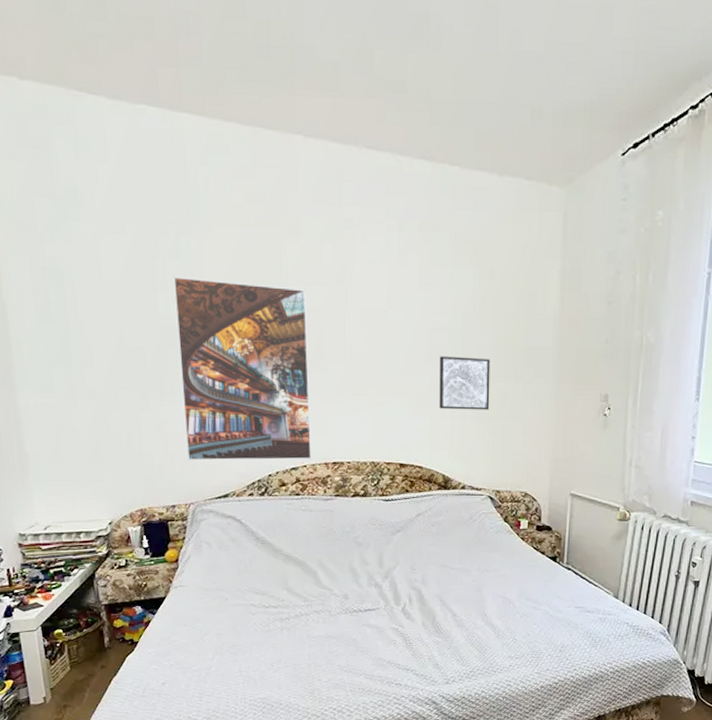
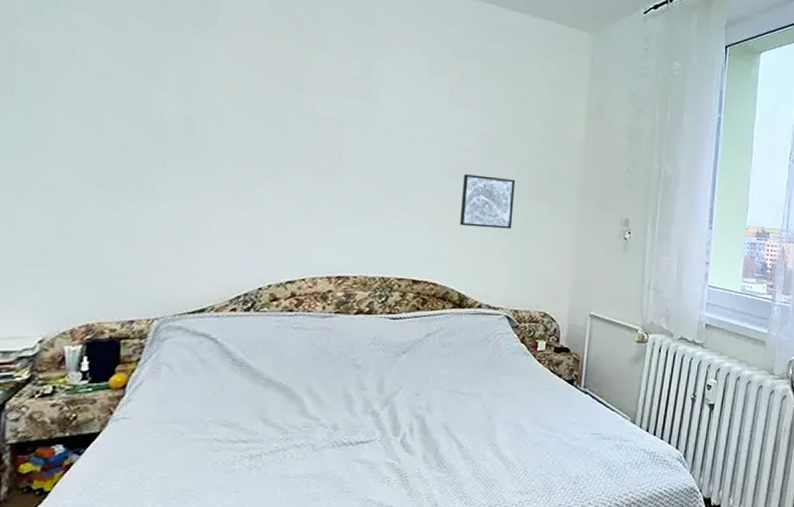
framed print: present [173,276,311,461] -> none [159,74,327,273]

